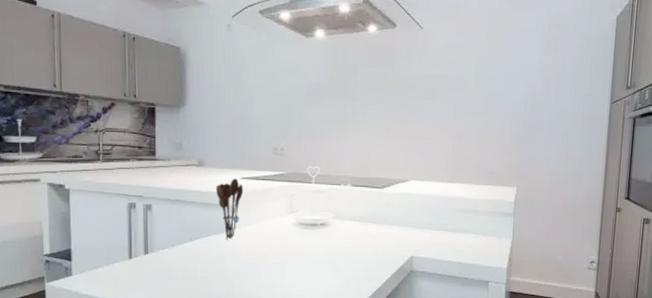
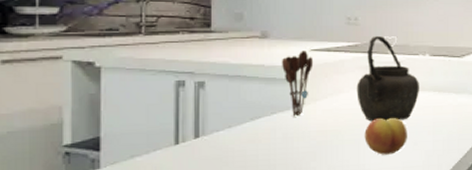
kettle: none [282,166,341,247] -> present [356,36,419,122]
fruit: none [289,245,329,279] -> present [364,118,407,155]

